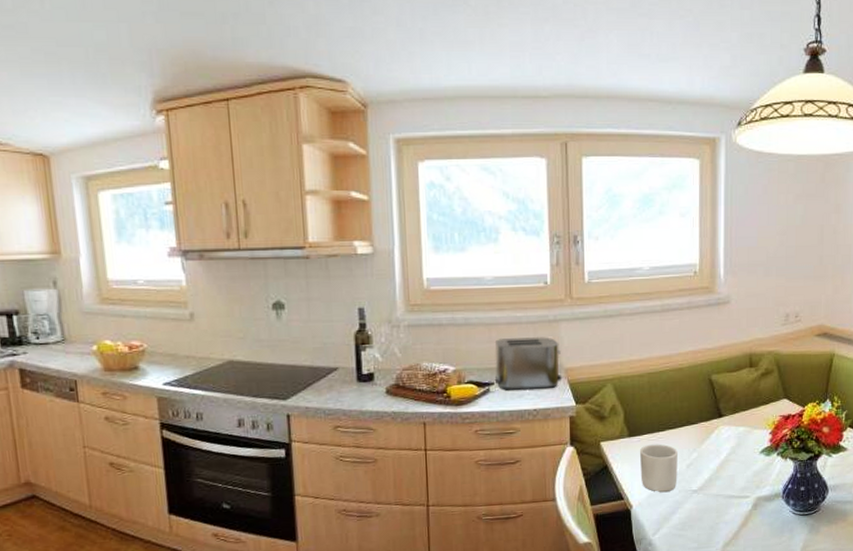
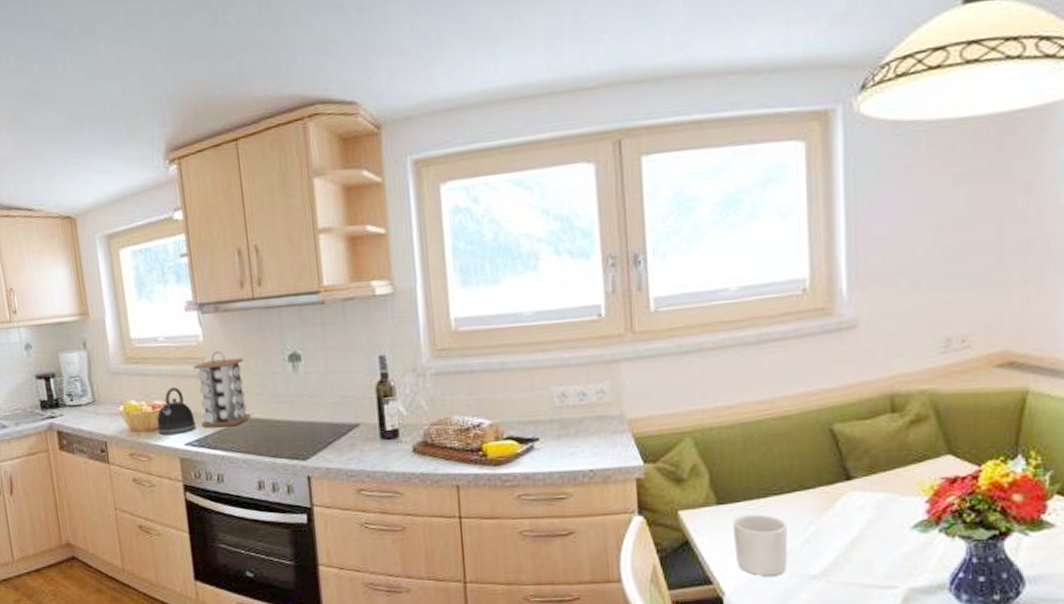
kettle: none [134,329,176,376] -> present [157,387,196,436]
spice rack: none [175,296,233,369] -> present [193,351,252,428]
toaster: present [494,337,561,390] -> none [538,381,624,447]

